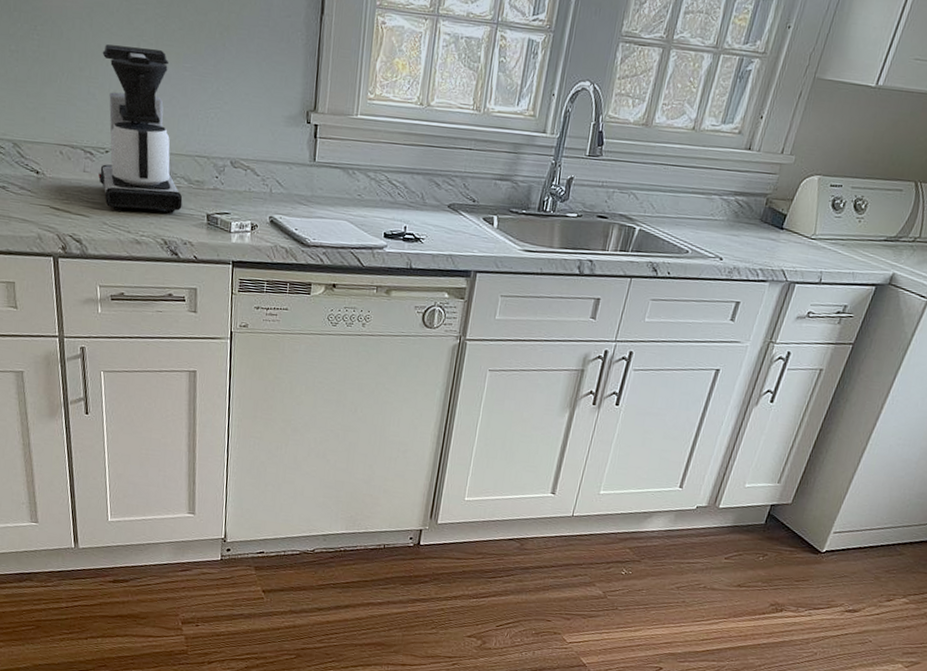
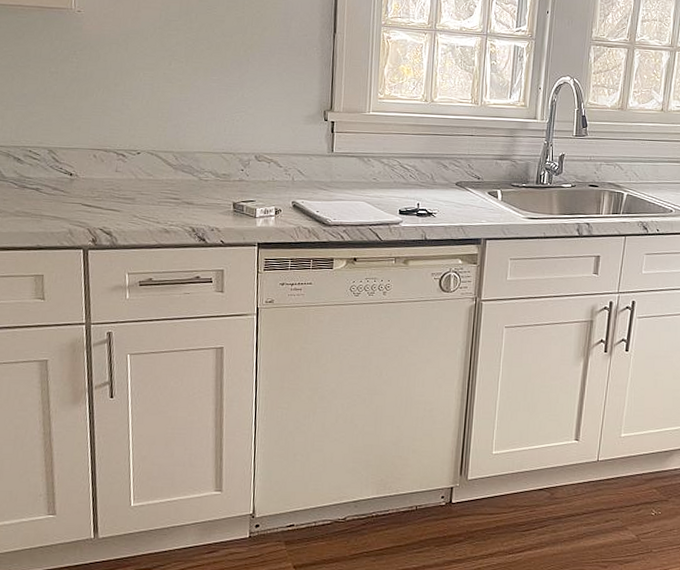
coffee maker: present [98,44,183,214] -> none [130,64,210,205]

